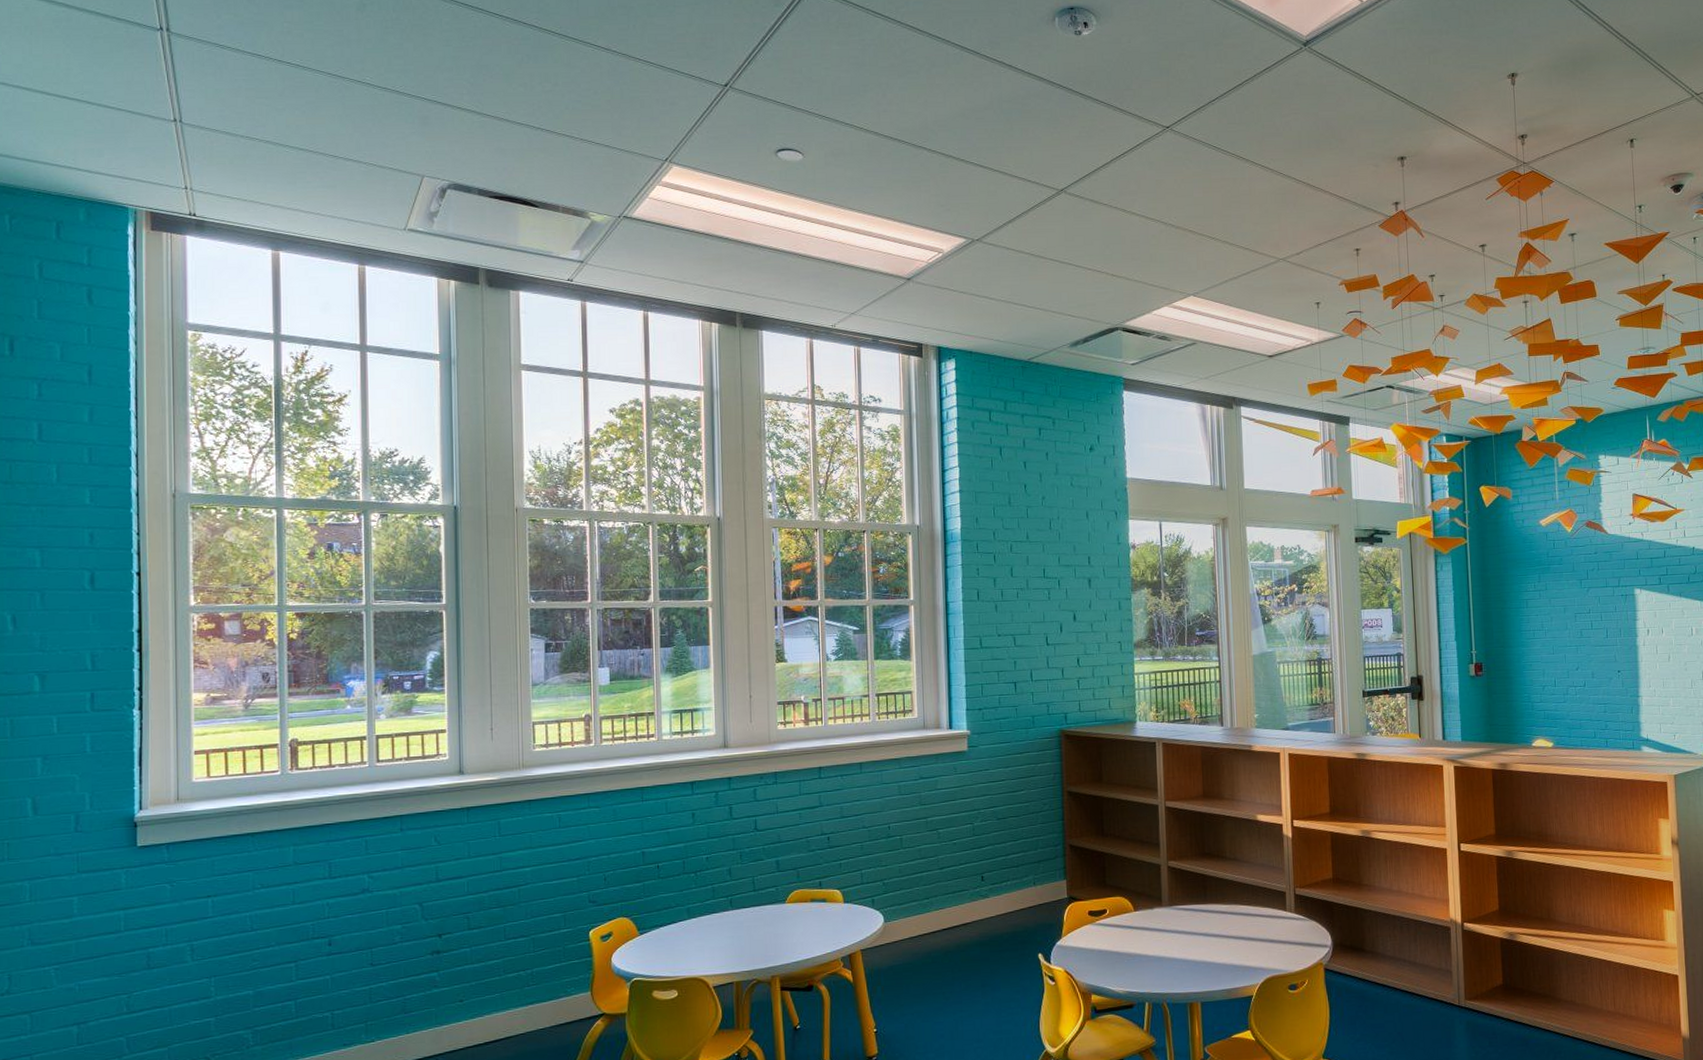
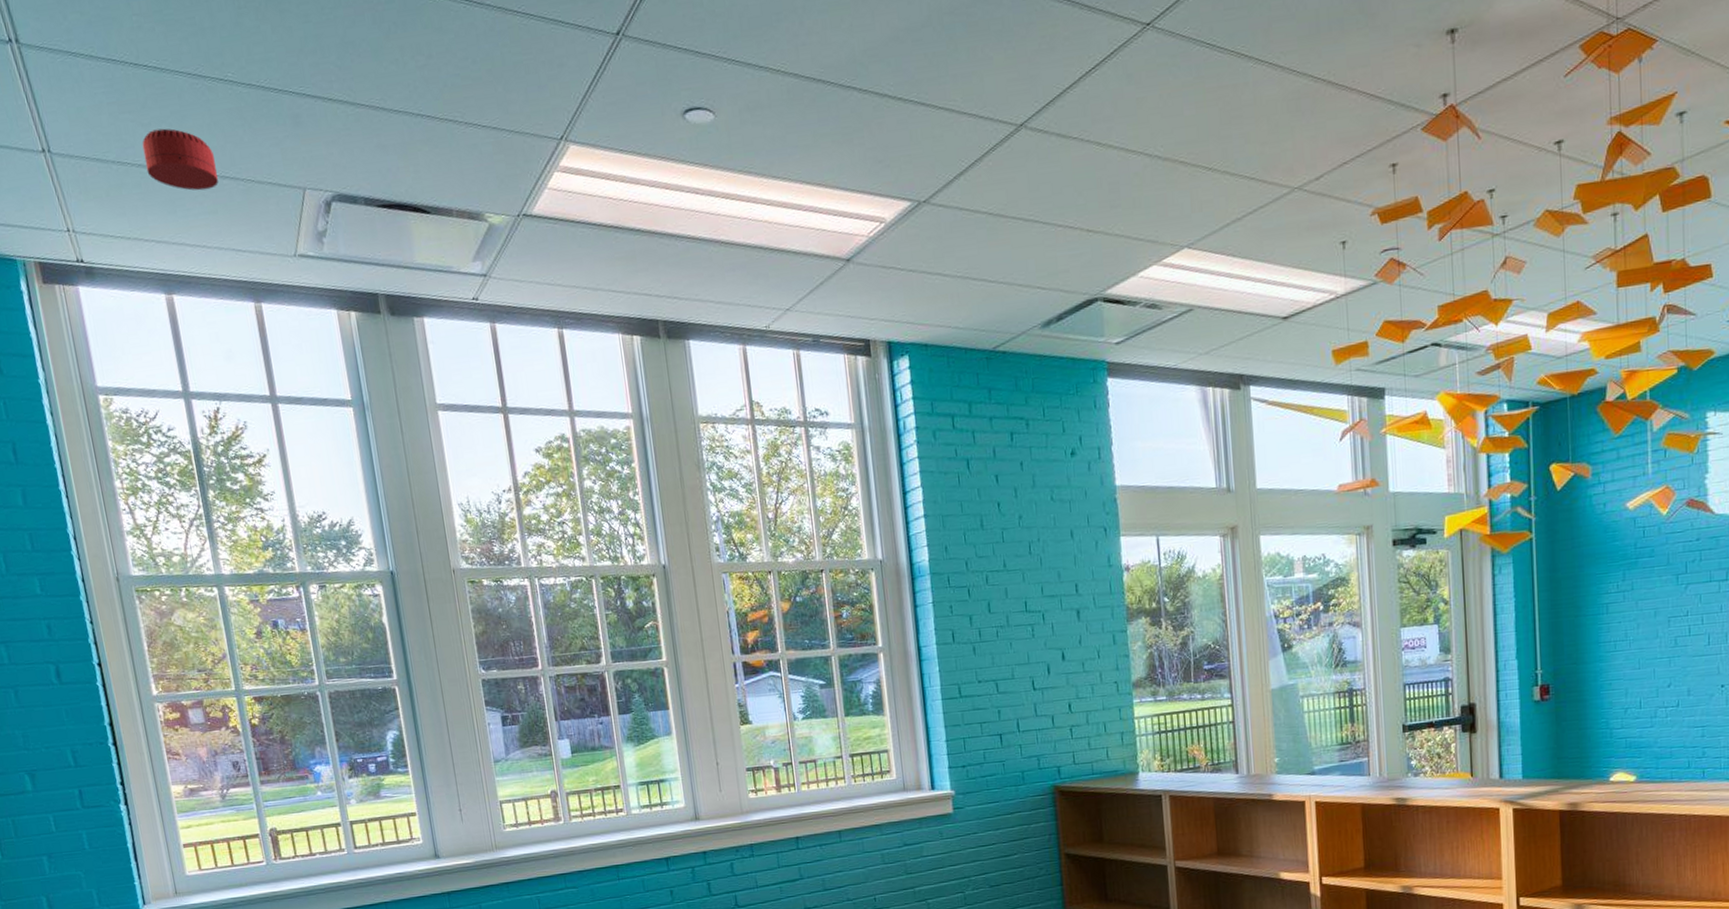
smoke detector: none [273,114,341,168] -> present [142,128,218,191]

